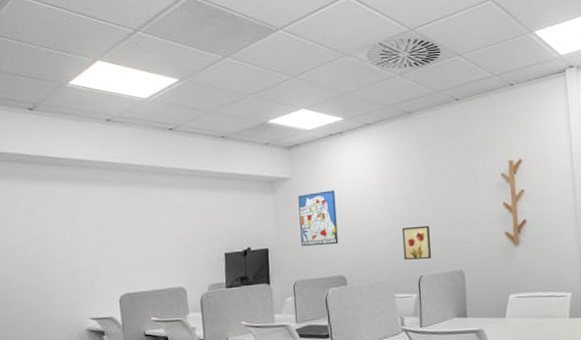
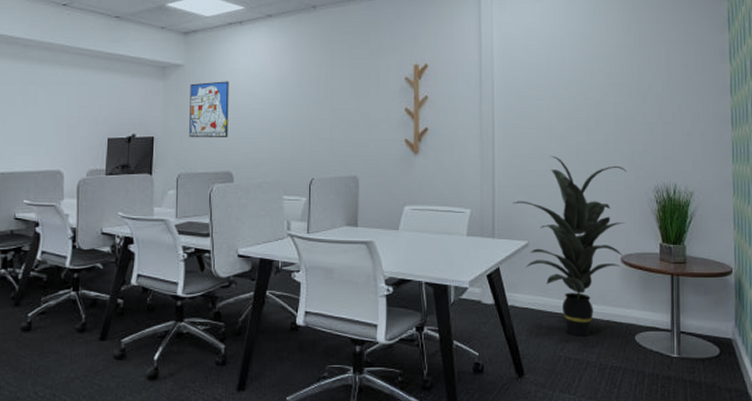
wall art: present [402,225,431,260] -> none [296,125,325,161]

